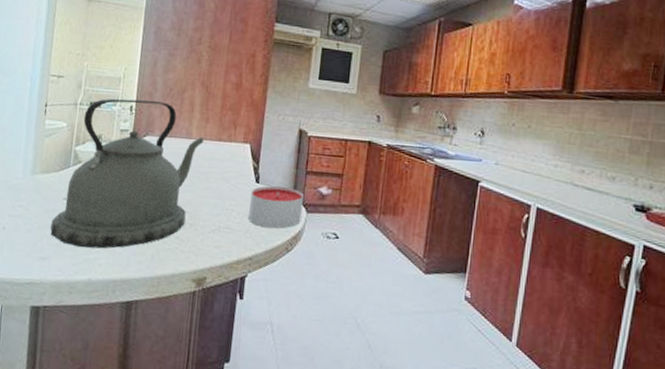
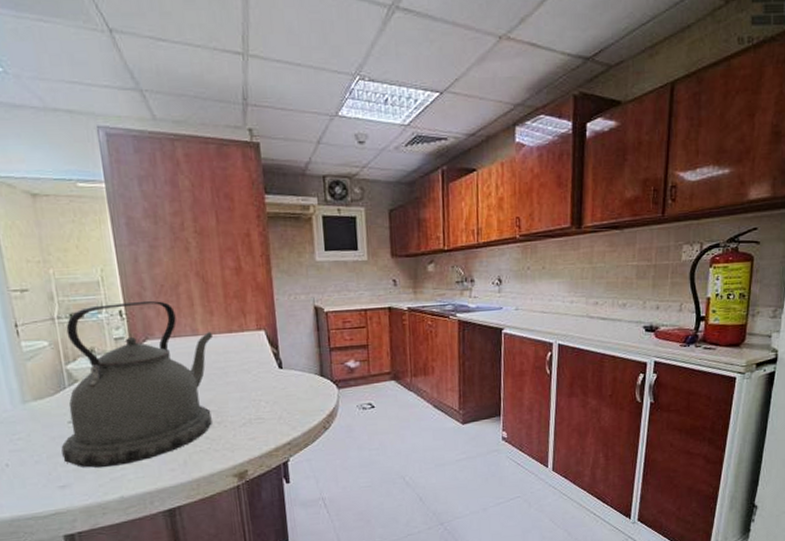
candle: present [247,185,304,229] -> none [276,367,334,411]

